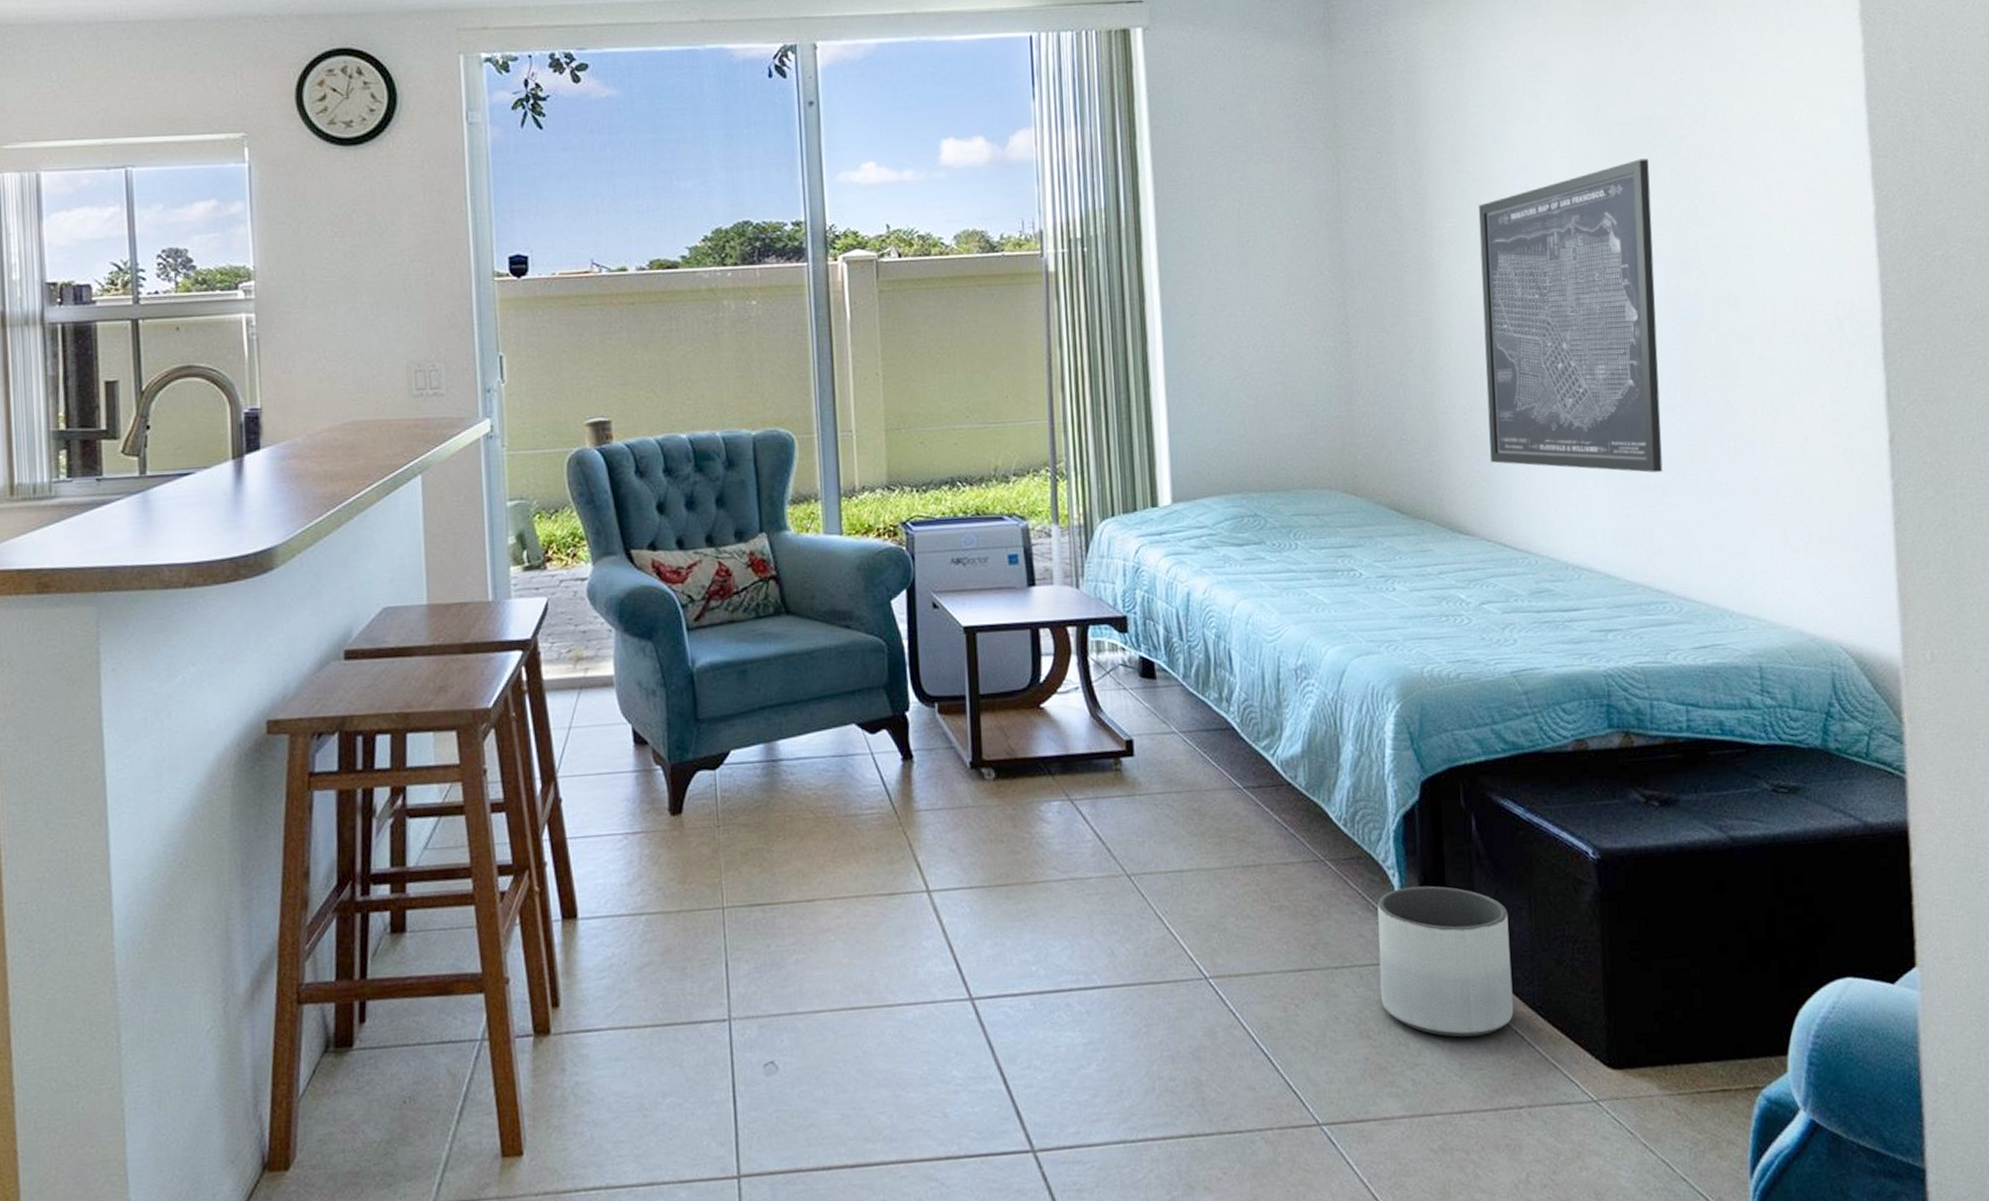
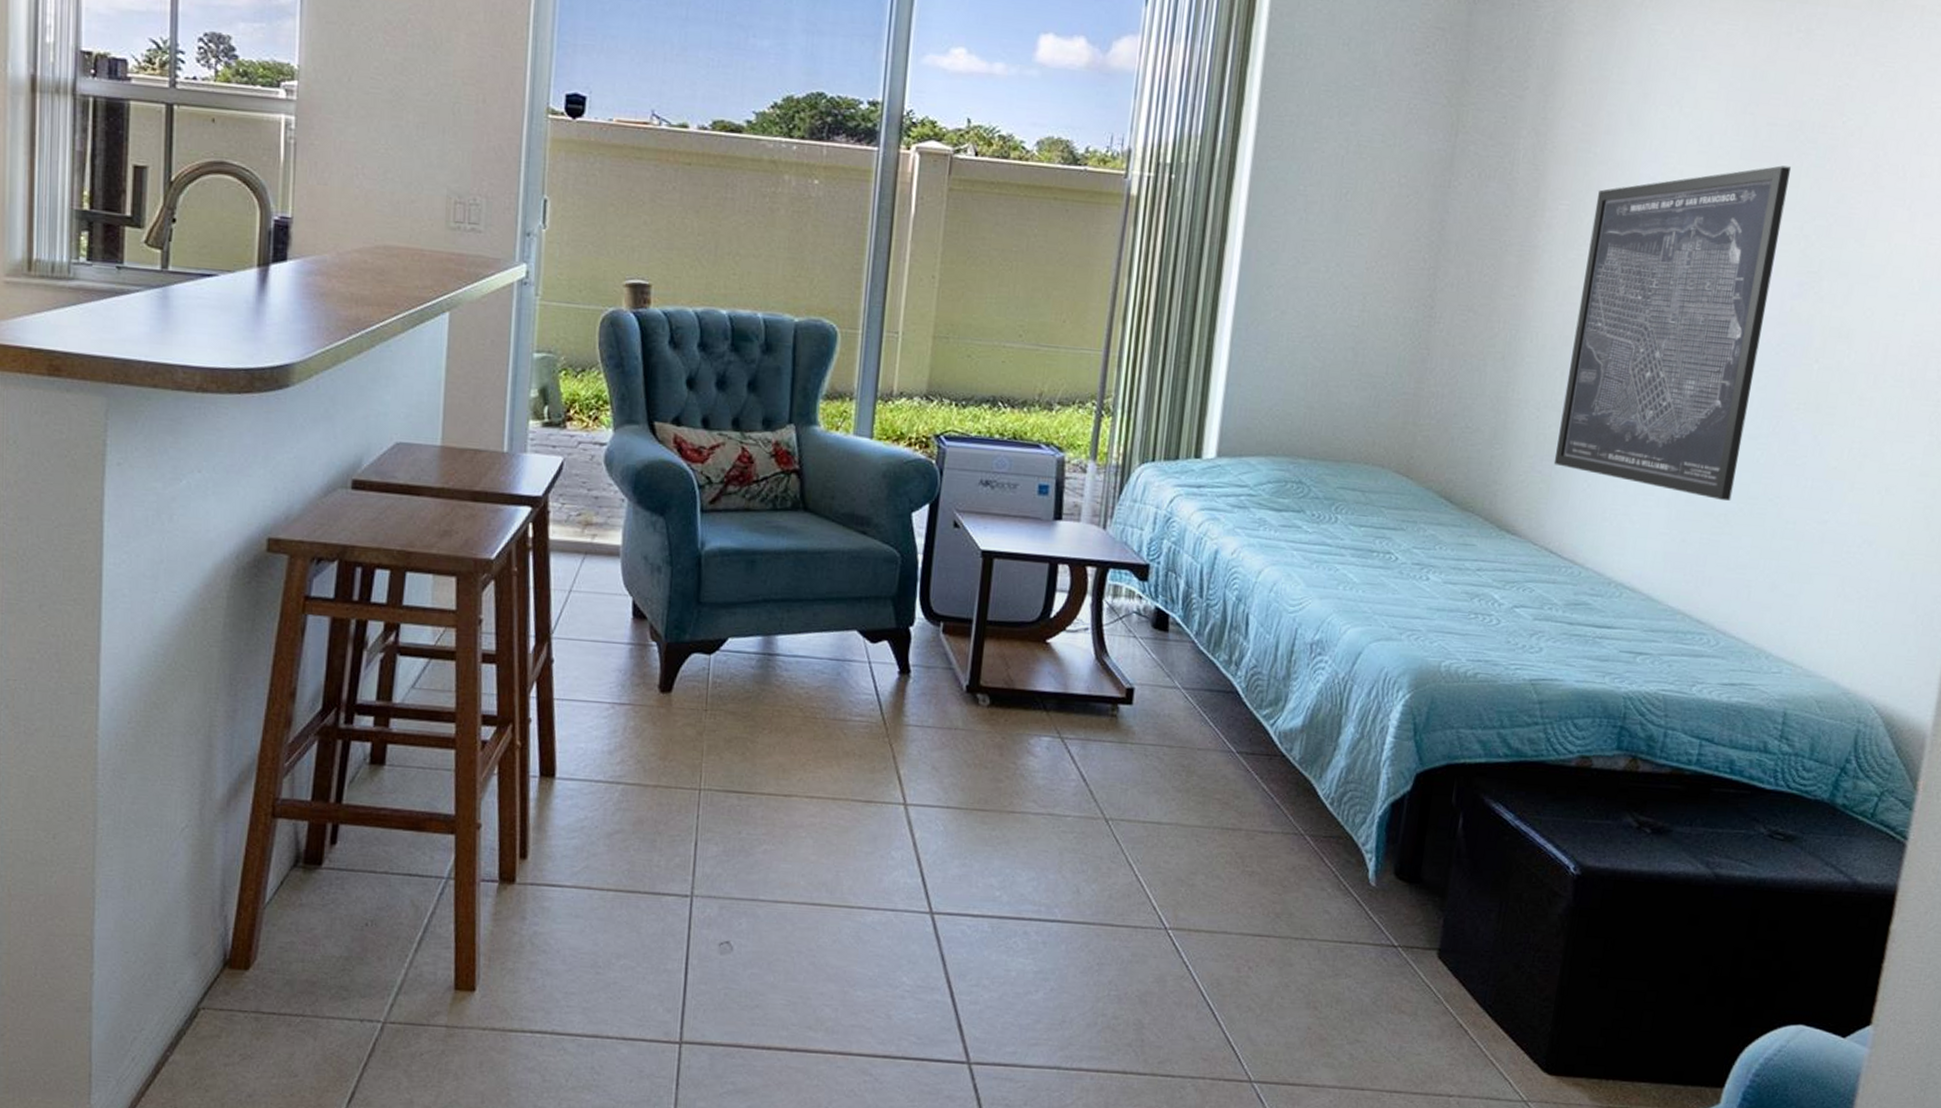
planter: present [1377,886,1514,1037] -> none [1334,873,1477,1024]

